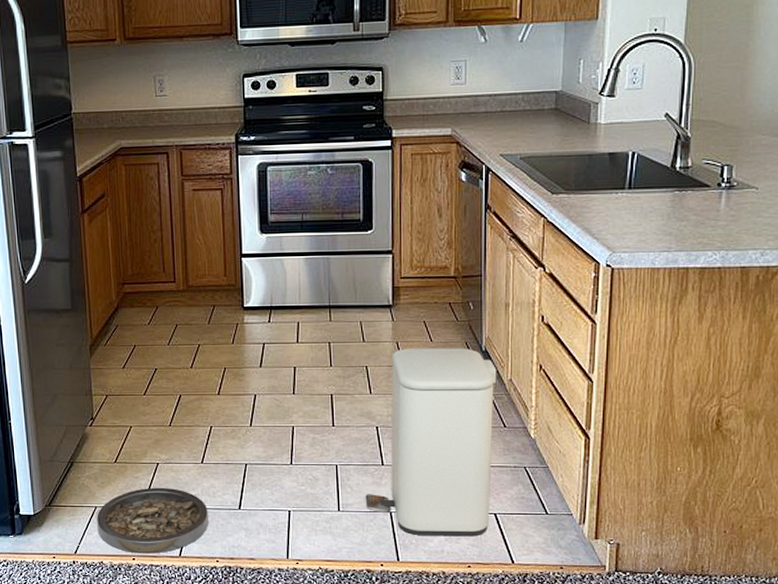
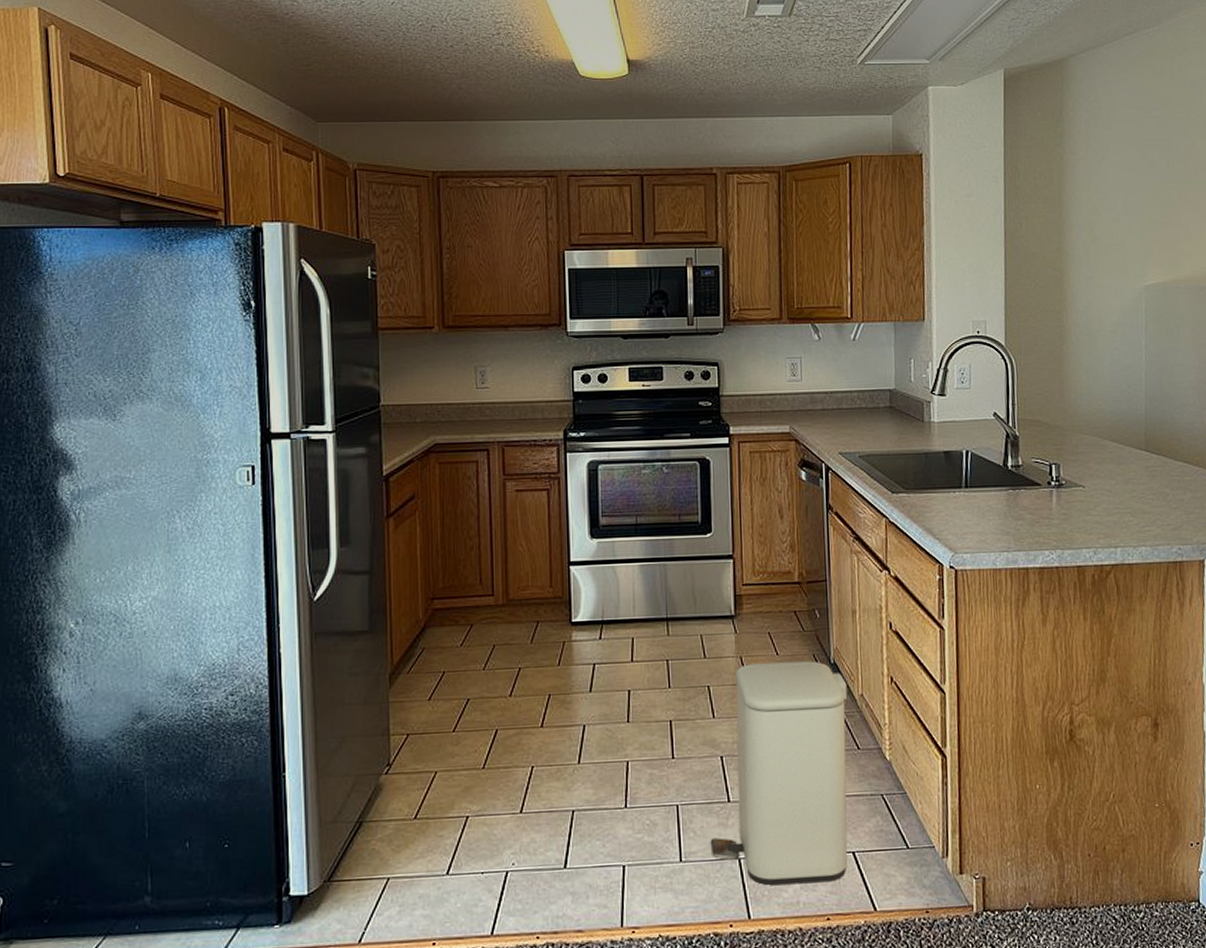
pet bowl: present [97,487,209,554] -> none [389,846,528,936]

